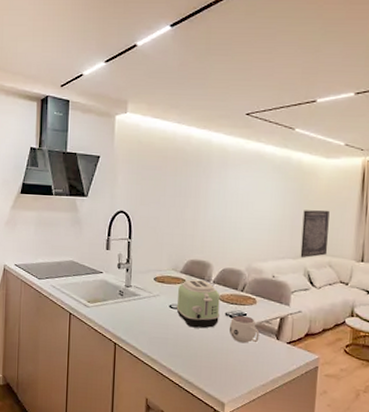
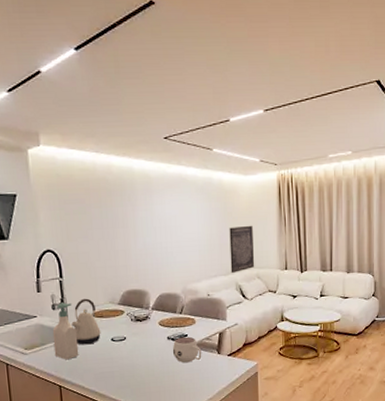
soap bottle: none [114,263,138,319] -> present [52,302,79,360]
kettle: none [133,262,161,308] -> present [71,298,101,345]
toaster: present [176,279,220,329] -> none [118,308,163,357]

